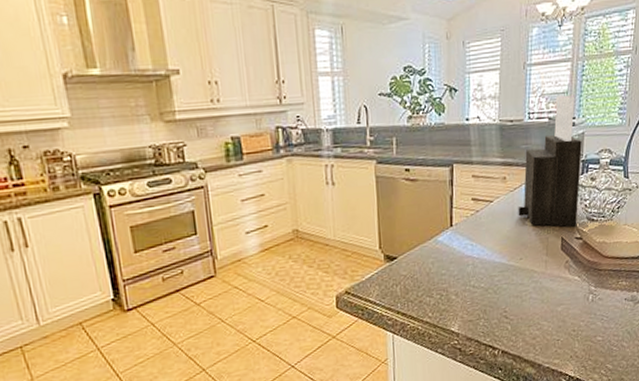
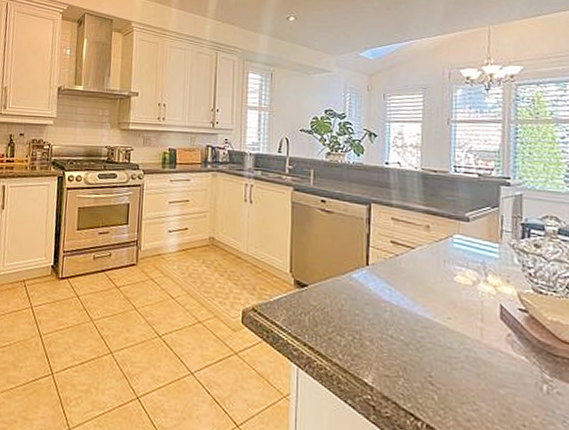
knife block: present [518,94,582,227] -> none [444,154,521,296]

